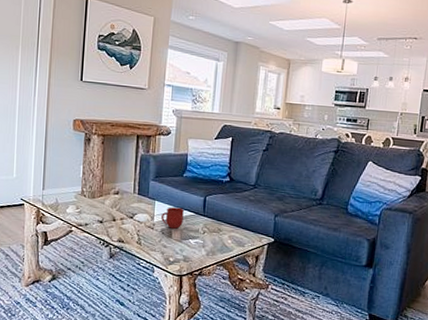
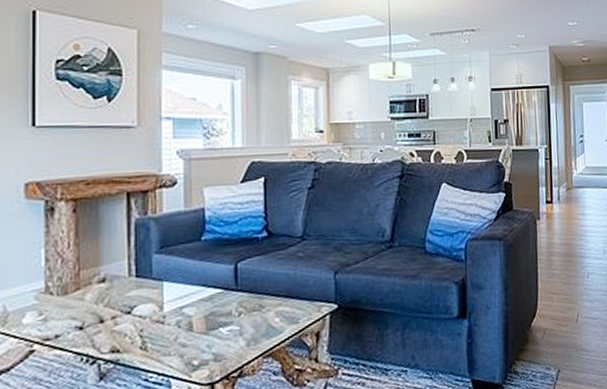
mug: present [161,207,184,229] -> none [175,285,207,318]

